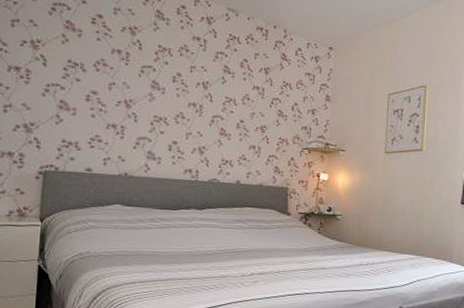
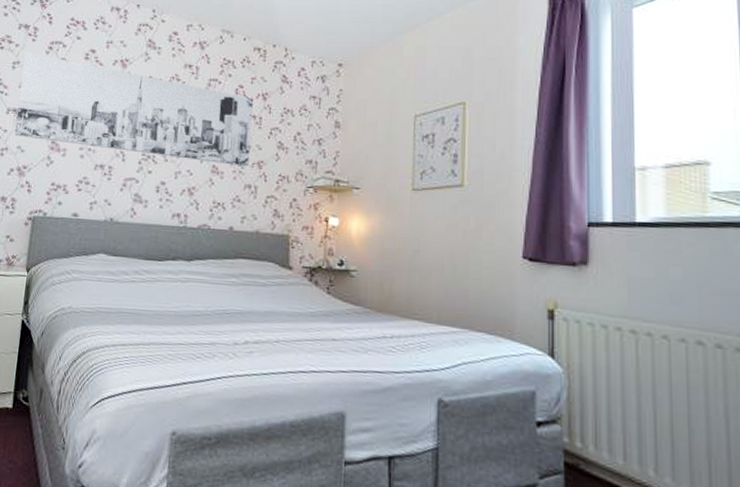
wall art: none [18,11,257,131] -> present [14,52,254,167]

